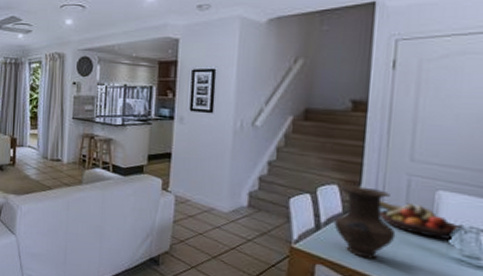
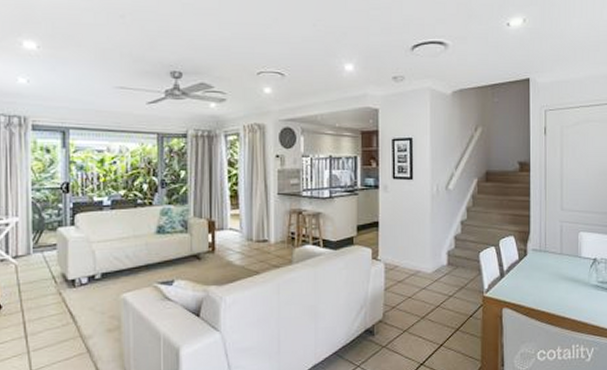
vase: present [334,185,396,259] -> none [513,235,556,296]
fruit bowl: present [379,201,461,241] -> none [544,245,595,272]

